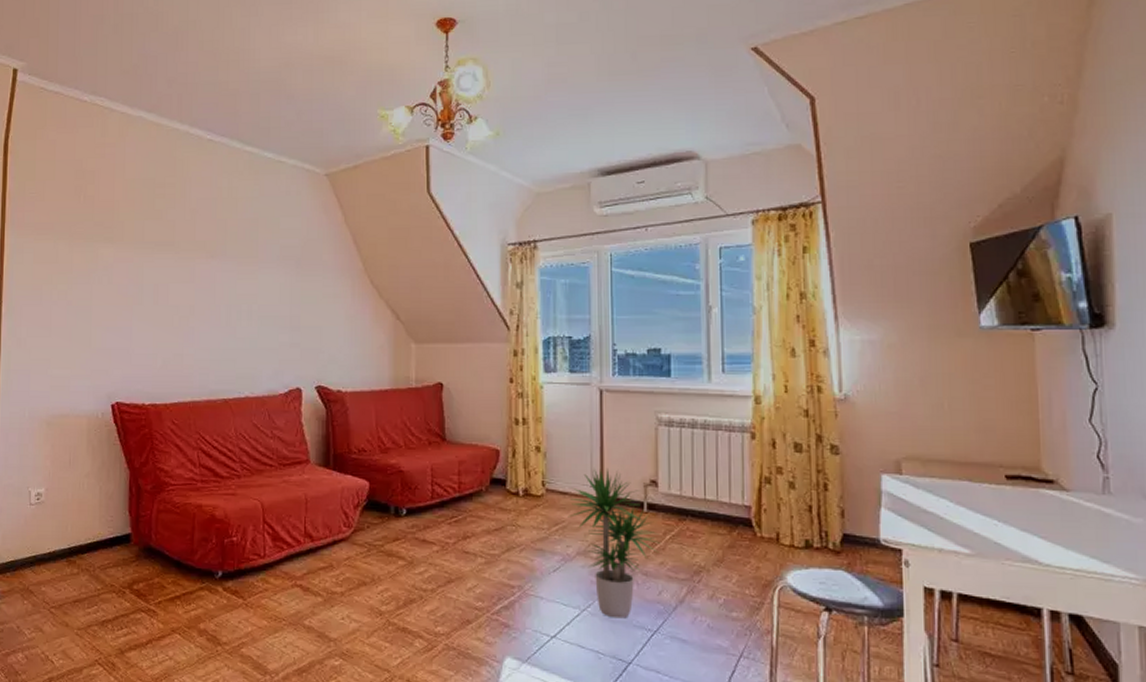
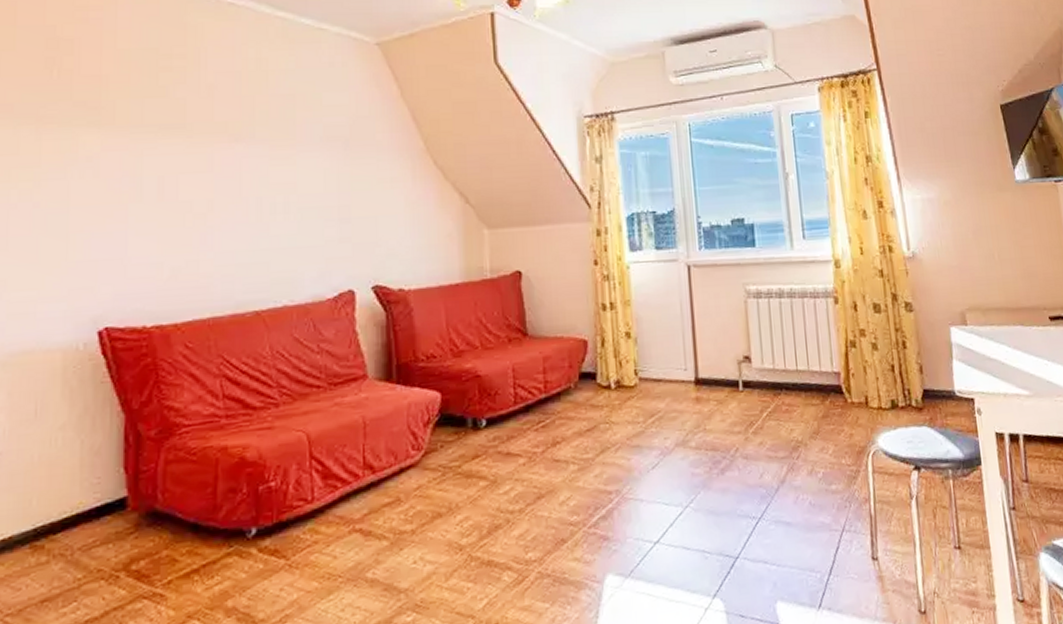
potted plant: present [567,468,661,619] -> none [663,349,758,511]

